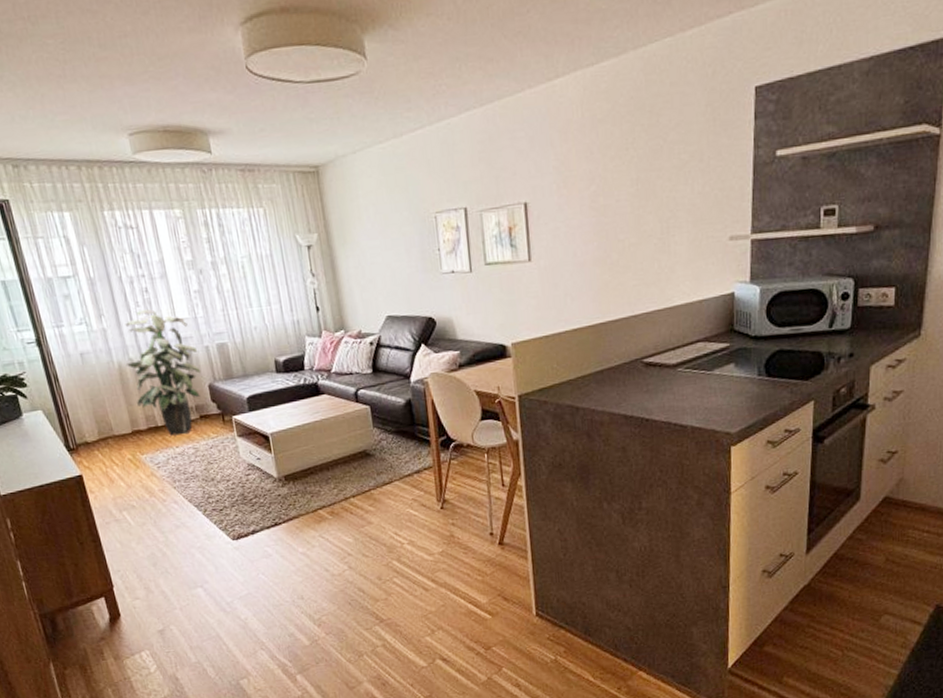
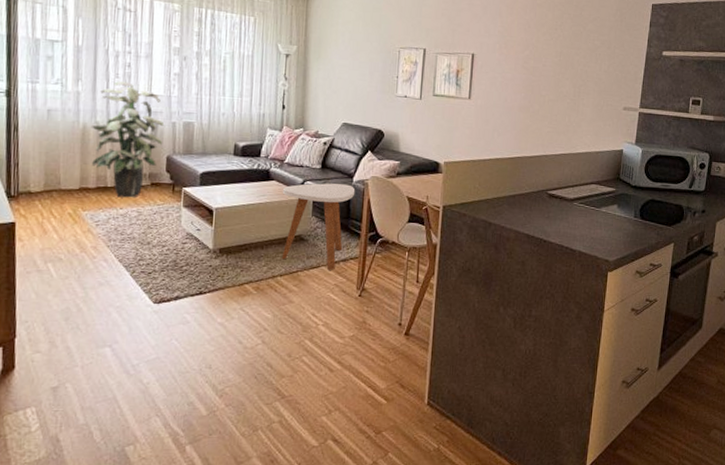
side table: none [335,386,416,485] -> present [281,183,356,270]

